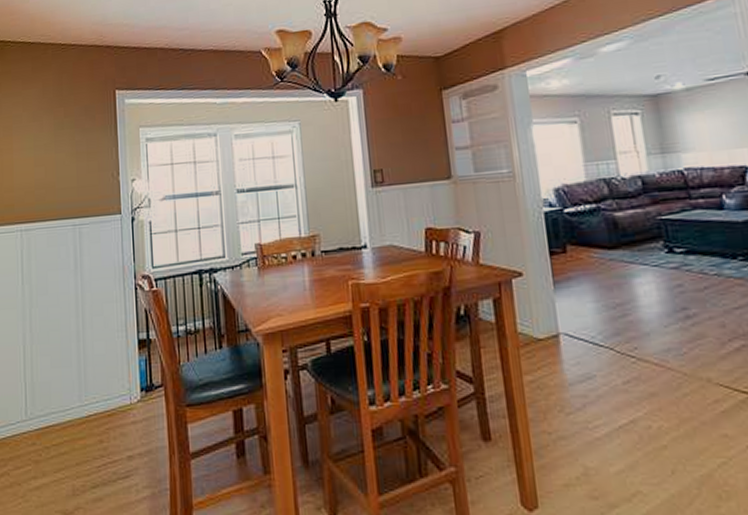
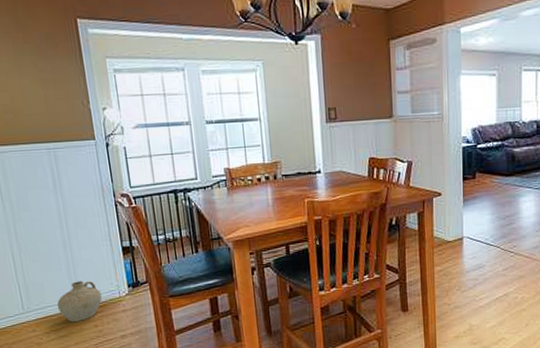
ceramic jug: none [61,381,112,434] -> present [57,281,103,322]

